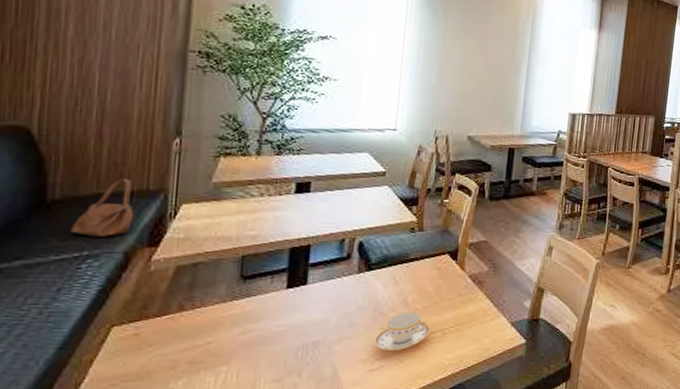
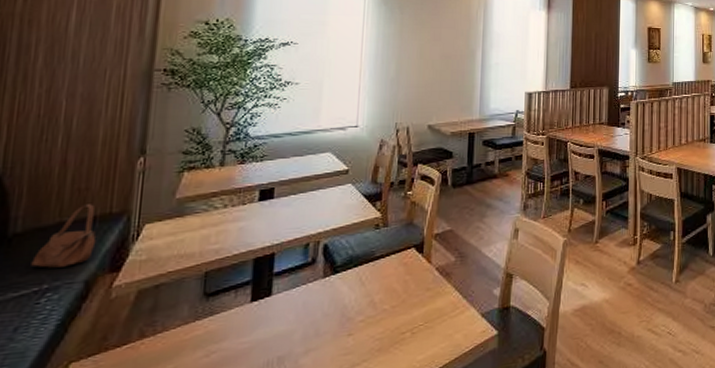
teacup: present [374,311,430,352] -> none [342,312,399,359]

